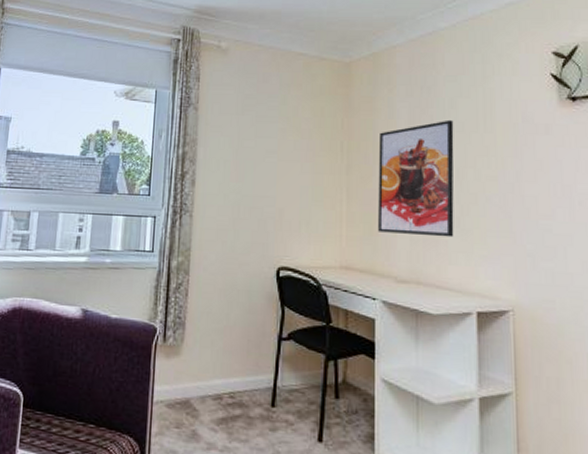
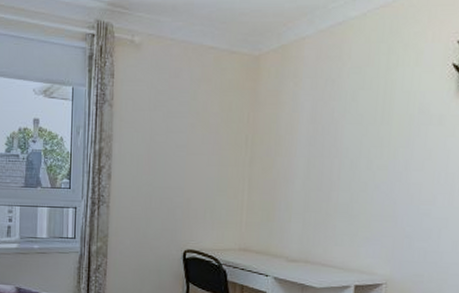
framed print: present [378,119,454,238] -> none [275,112,353,222]

